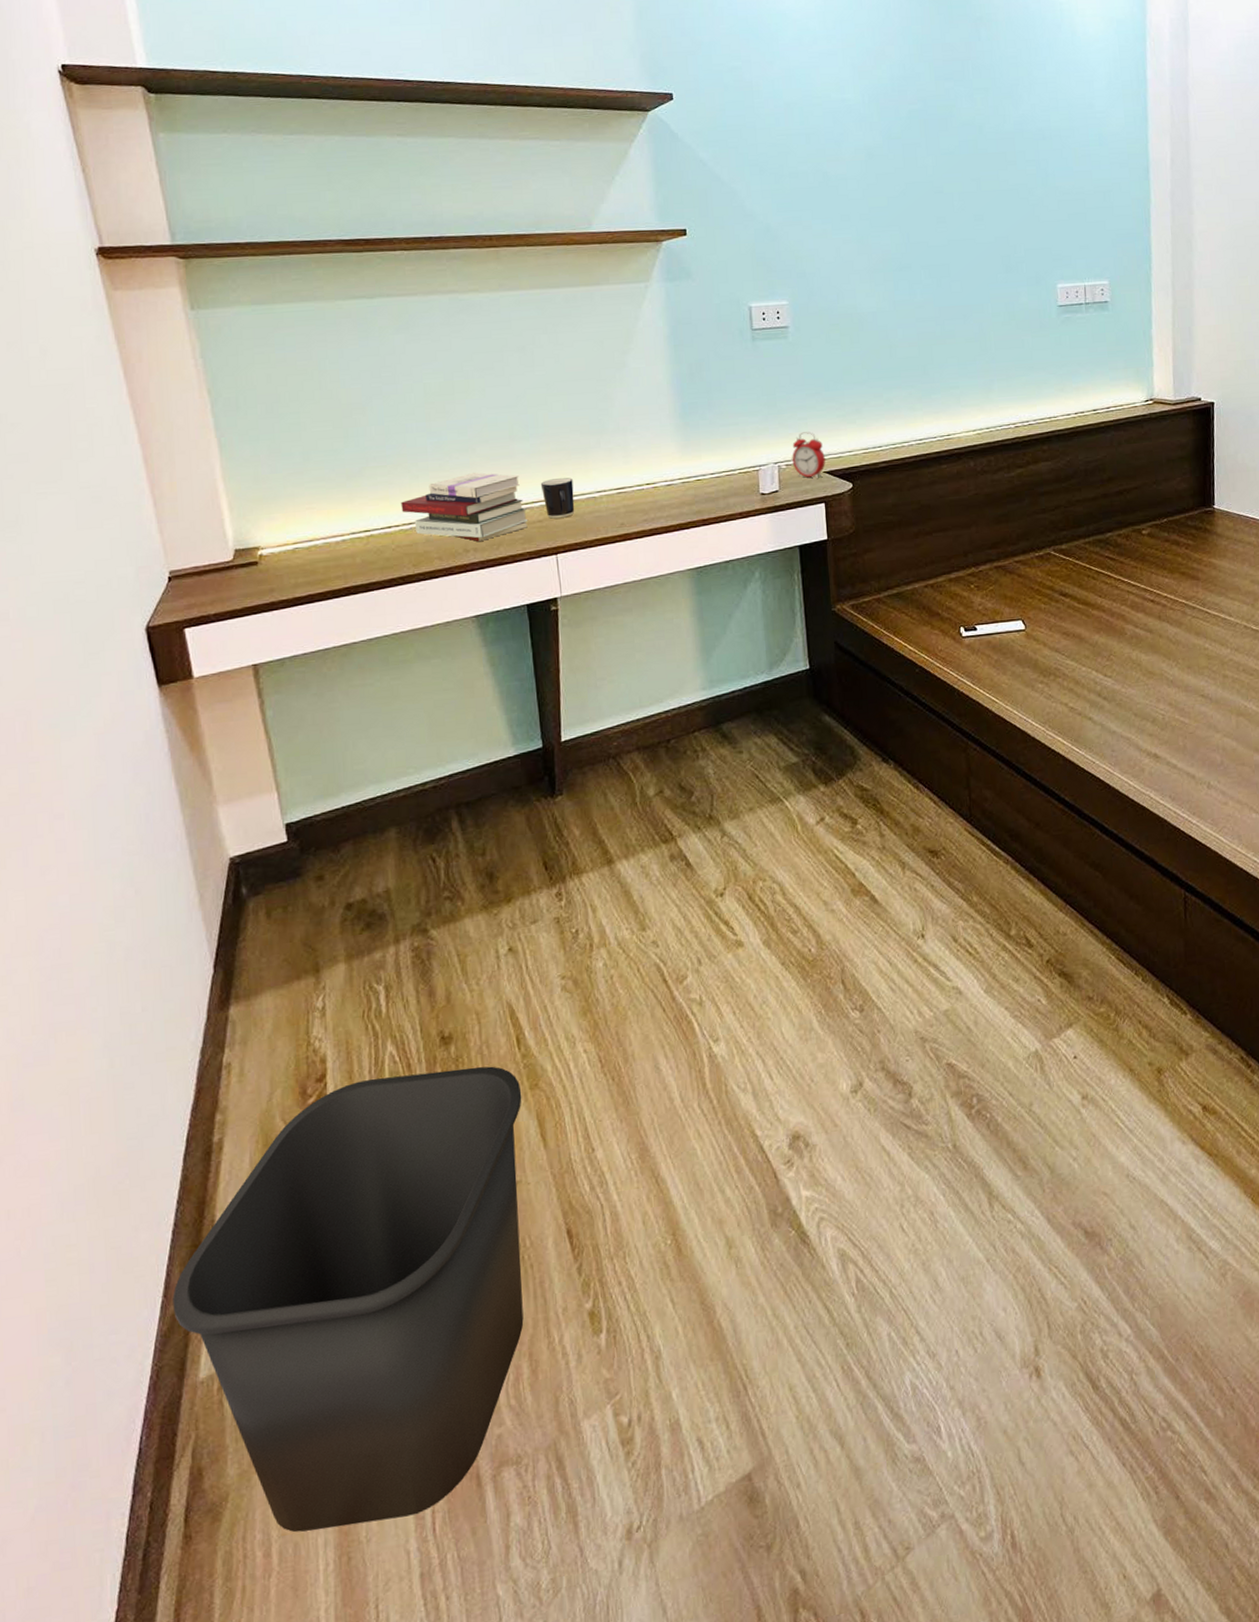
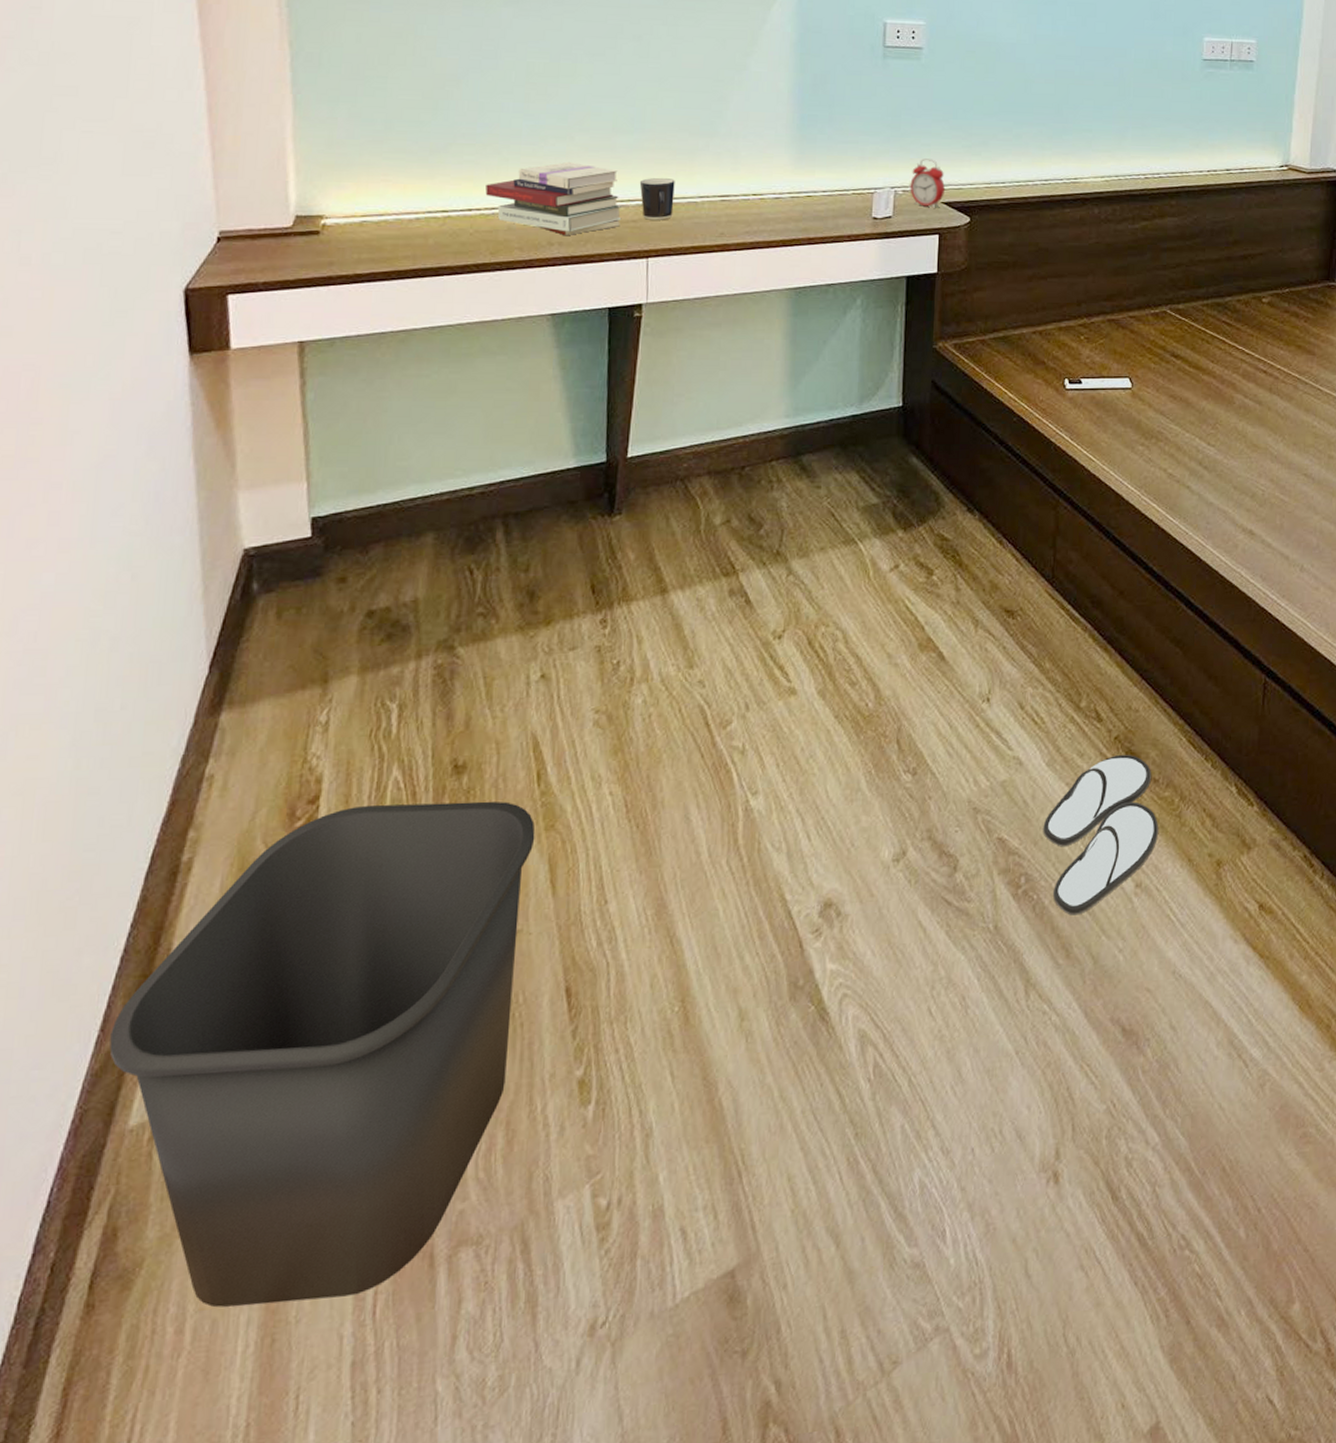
slippers: none [988,976,1098,1130] -> present [1043,755,1158,916]

